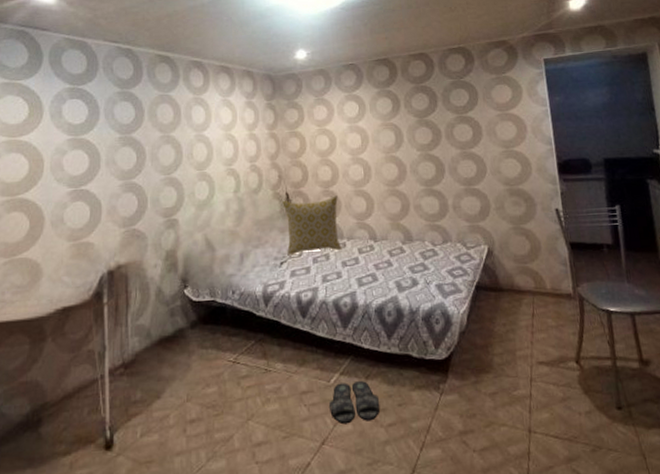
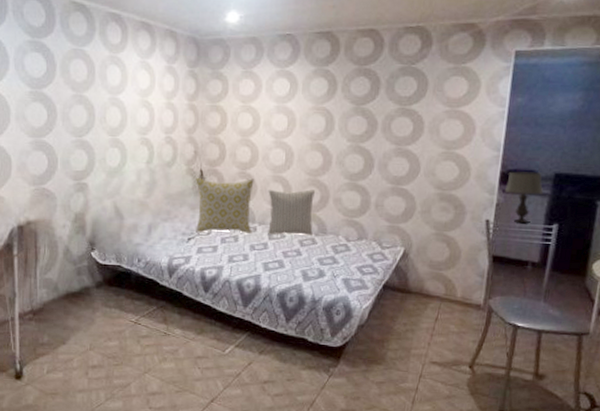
slippers: present [329,380,380,423] -> none [222,354,270,389]
pillow: none [352,199,400,250] -> present [268,190,315,236]
table lamp: none [564,160,599,209] -> present [504,171,544,224]

